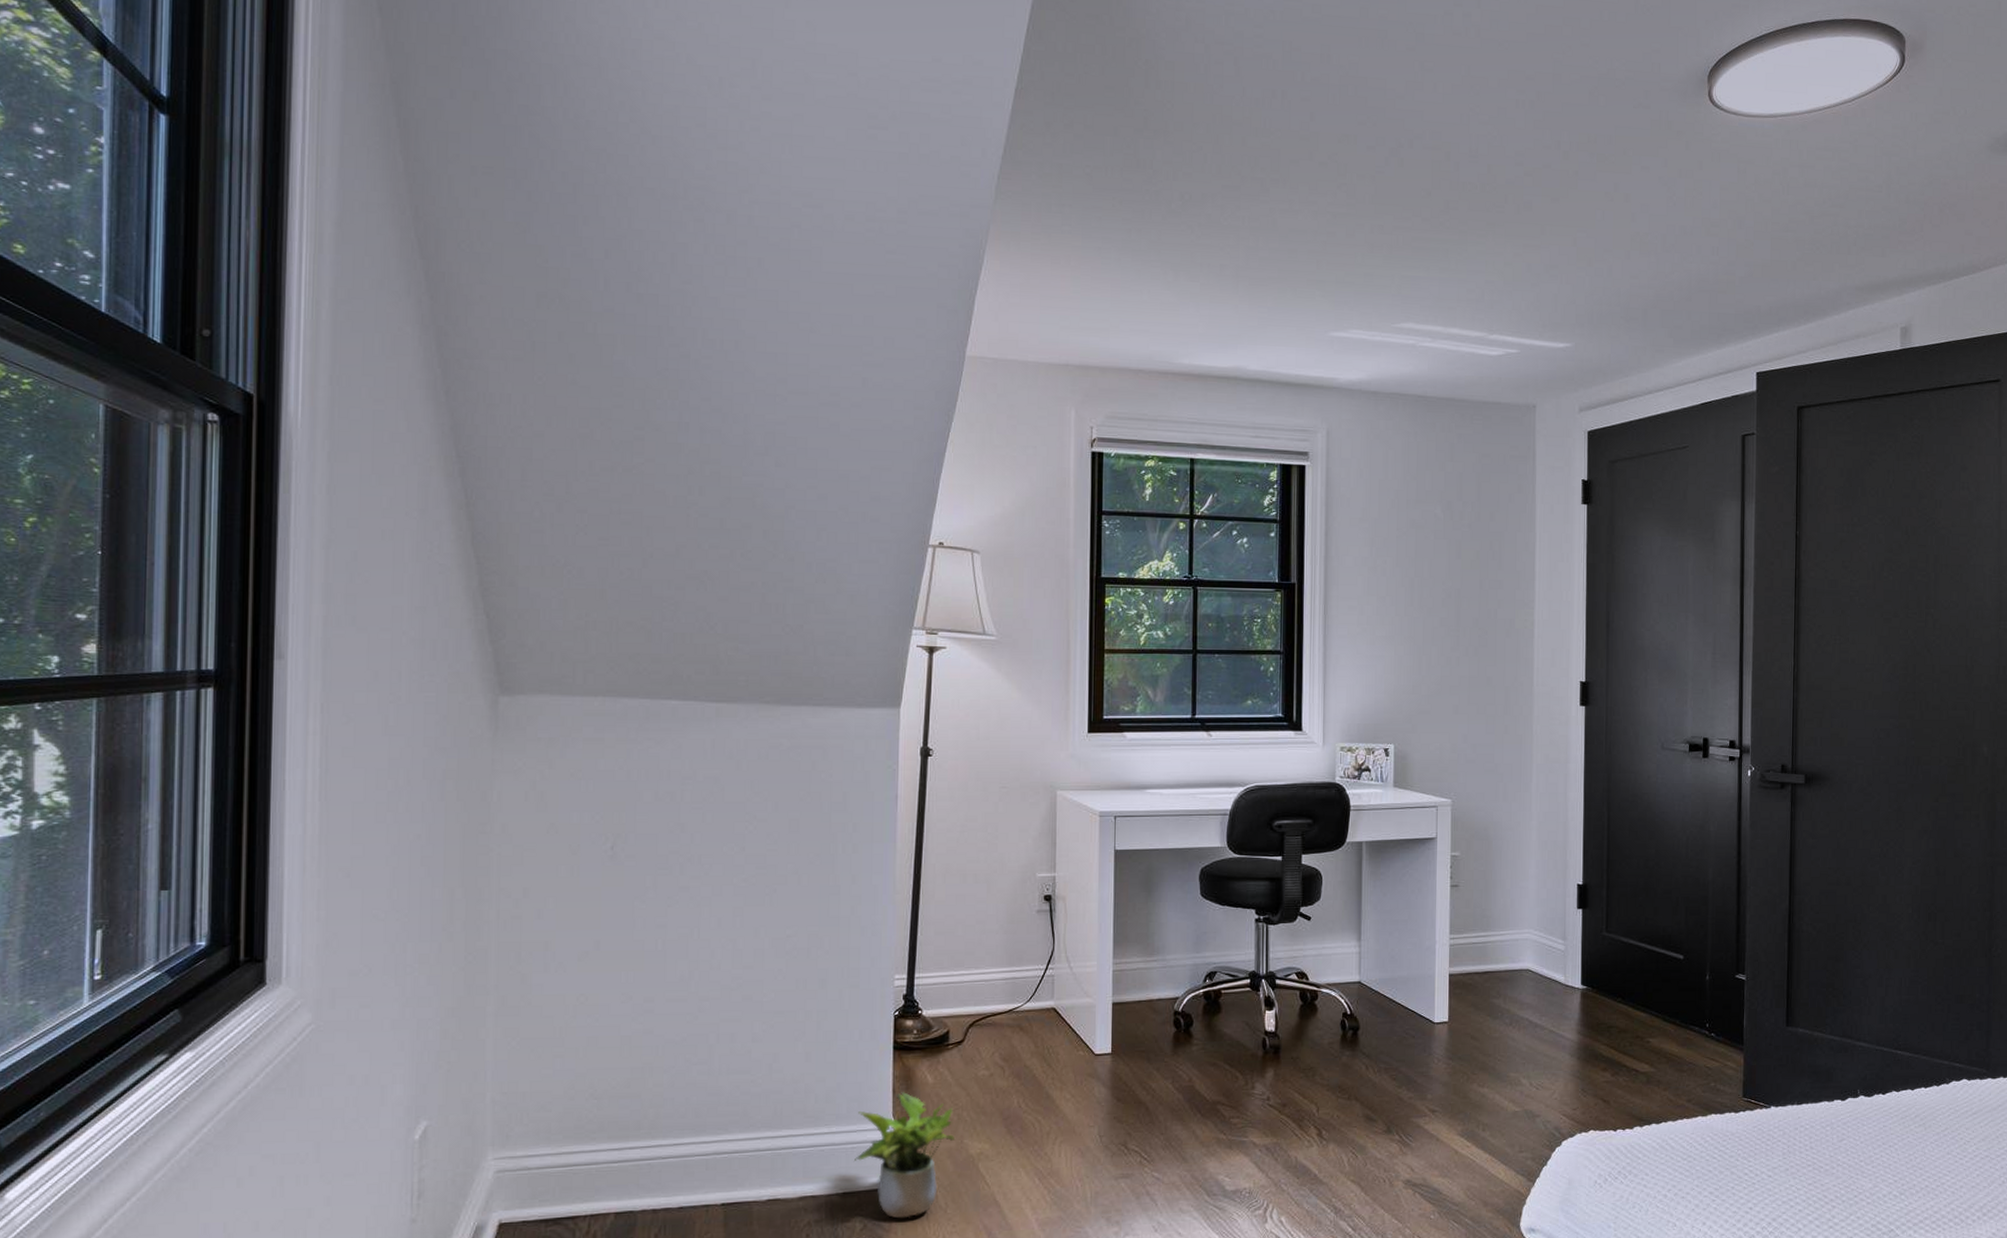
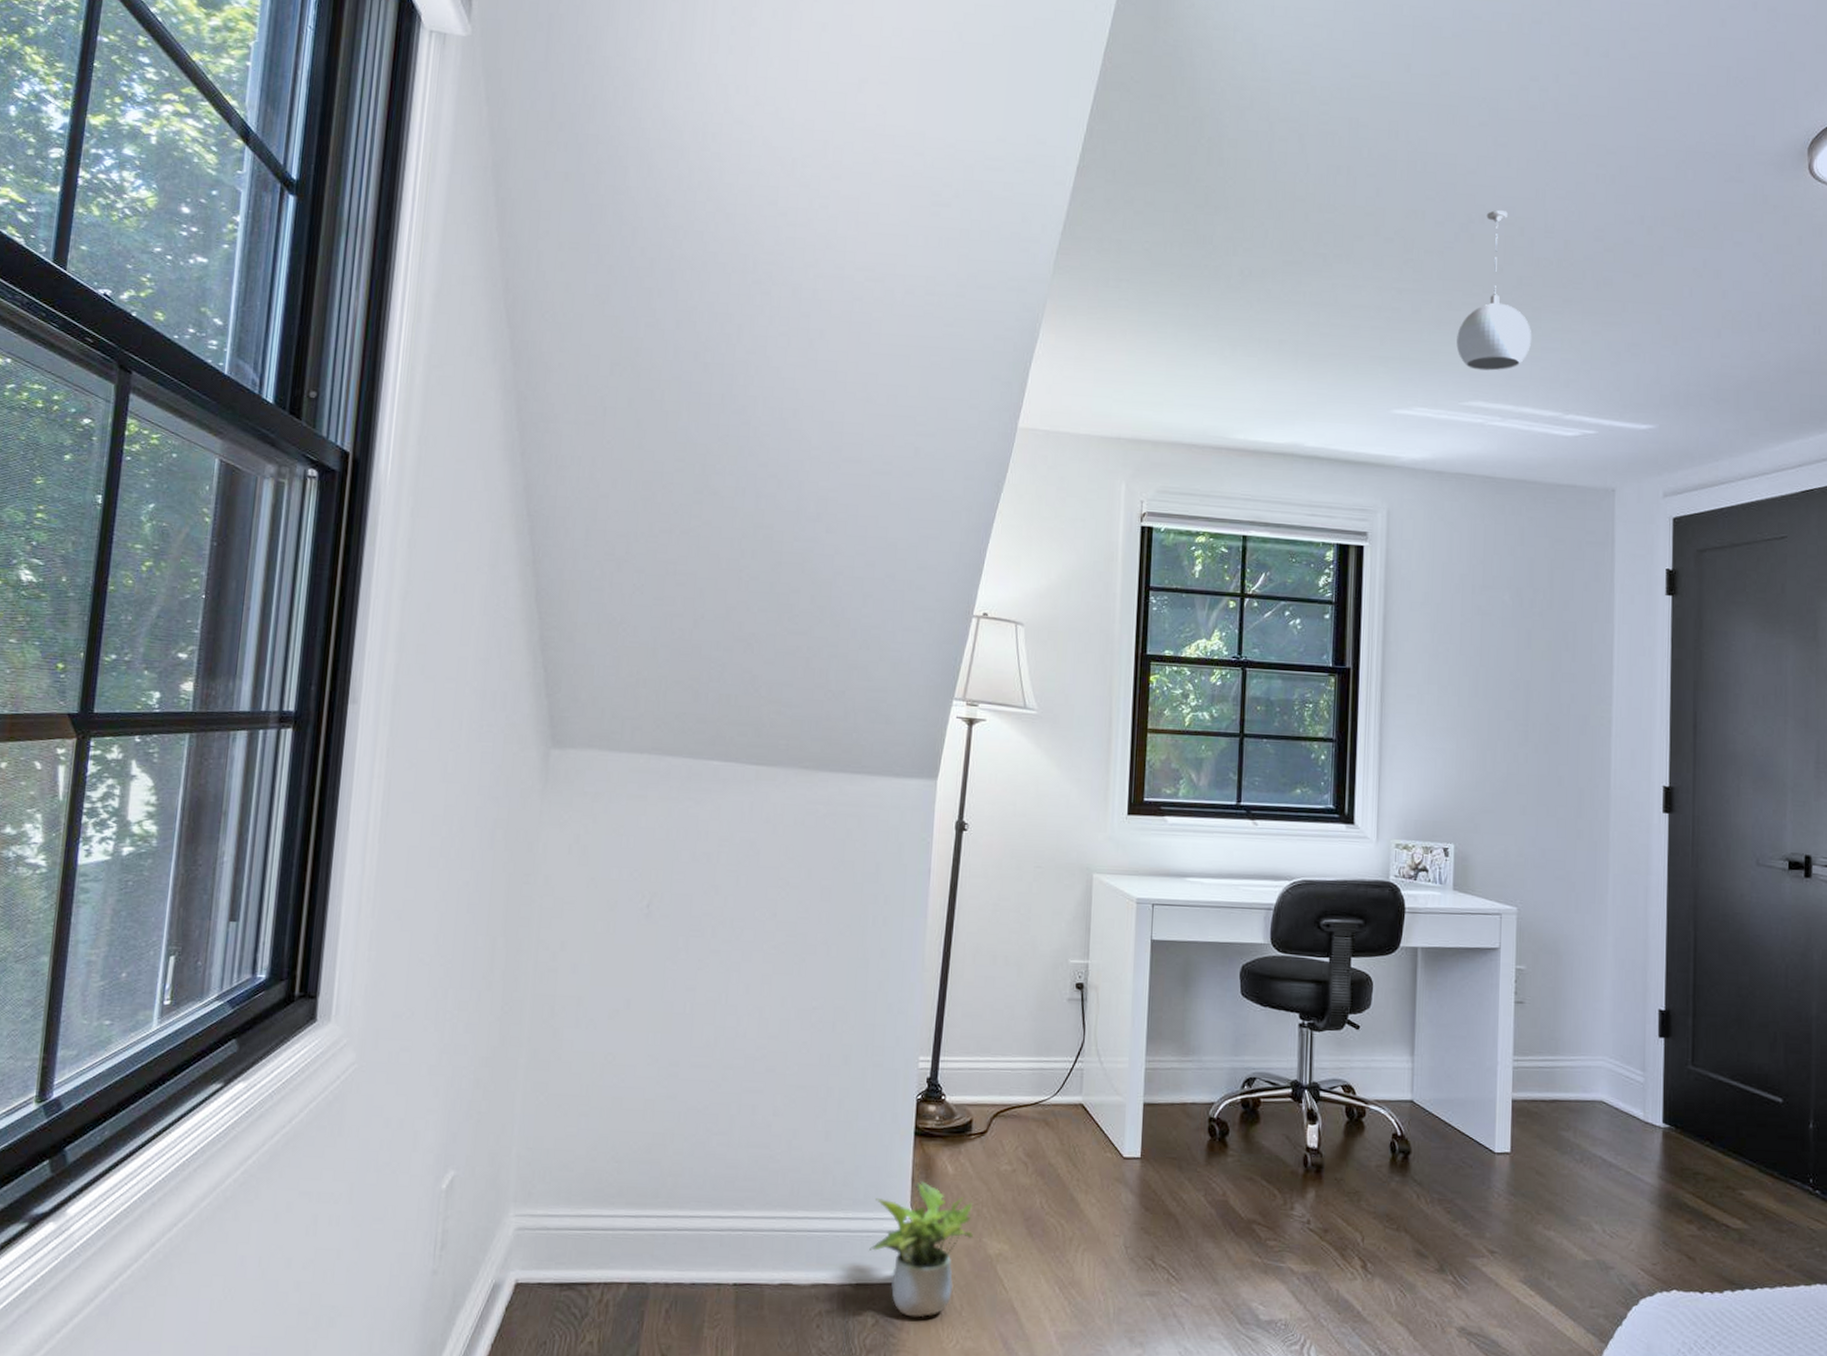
pendant light: none [1389,135,1459,293] -> present [1456,210,1532,371]

